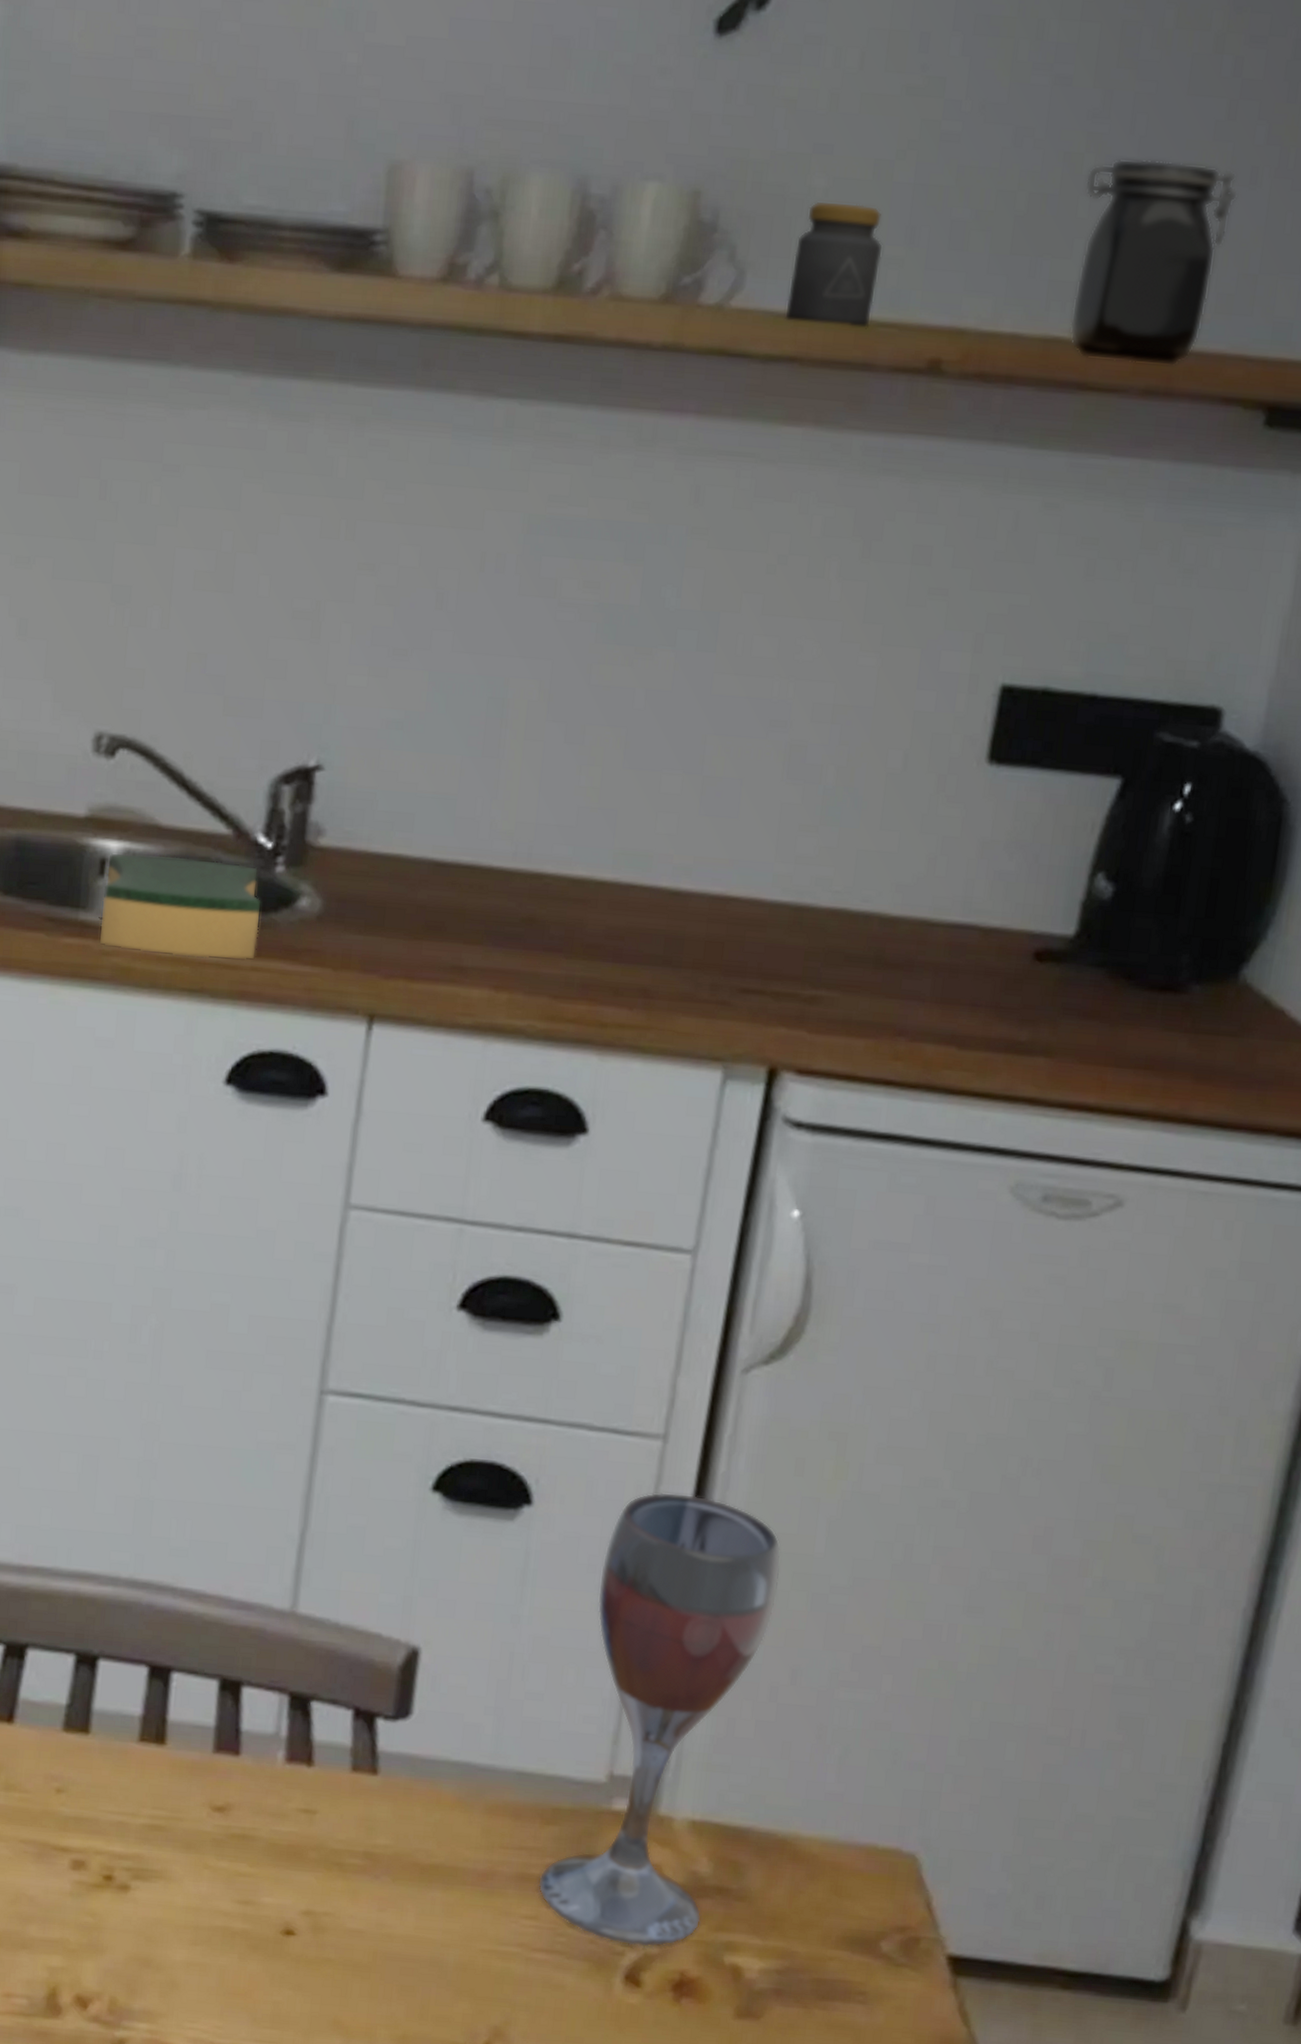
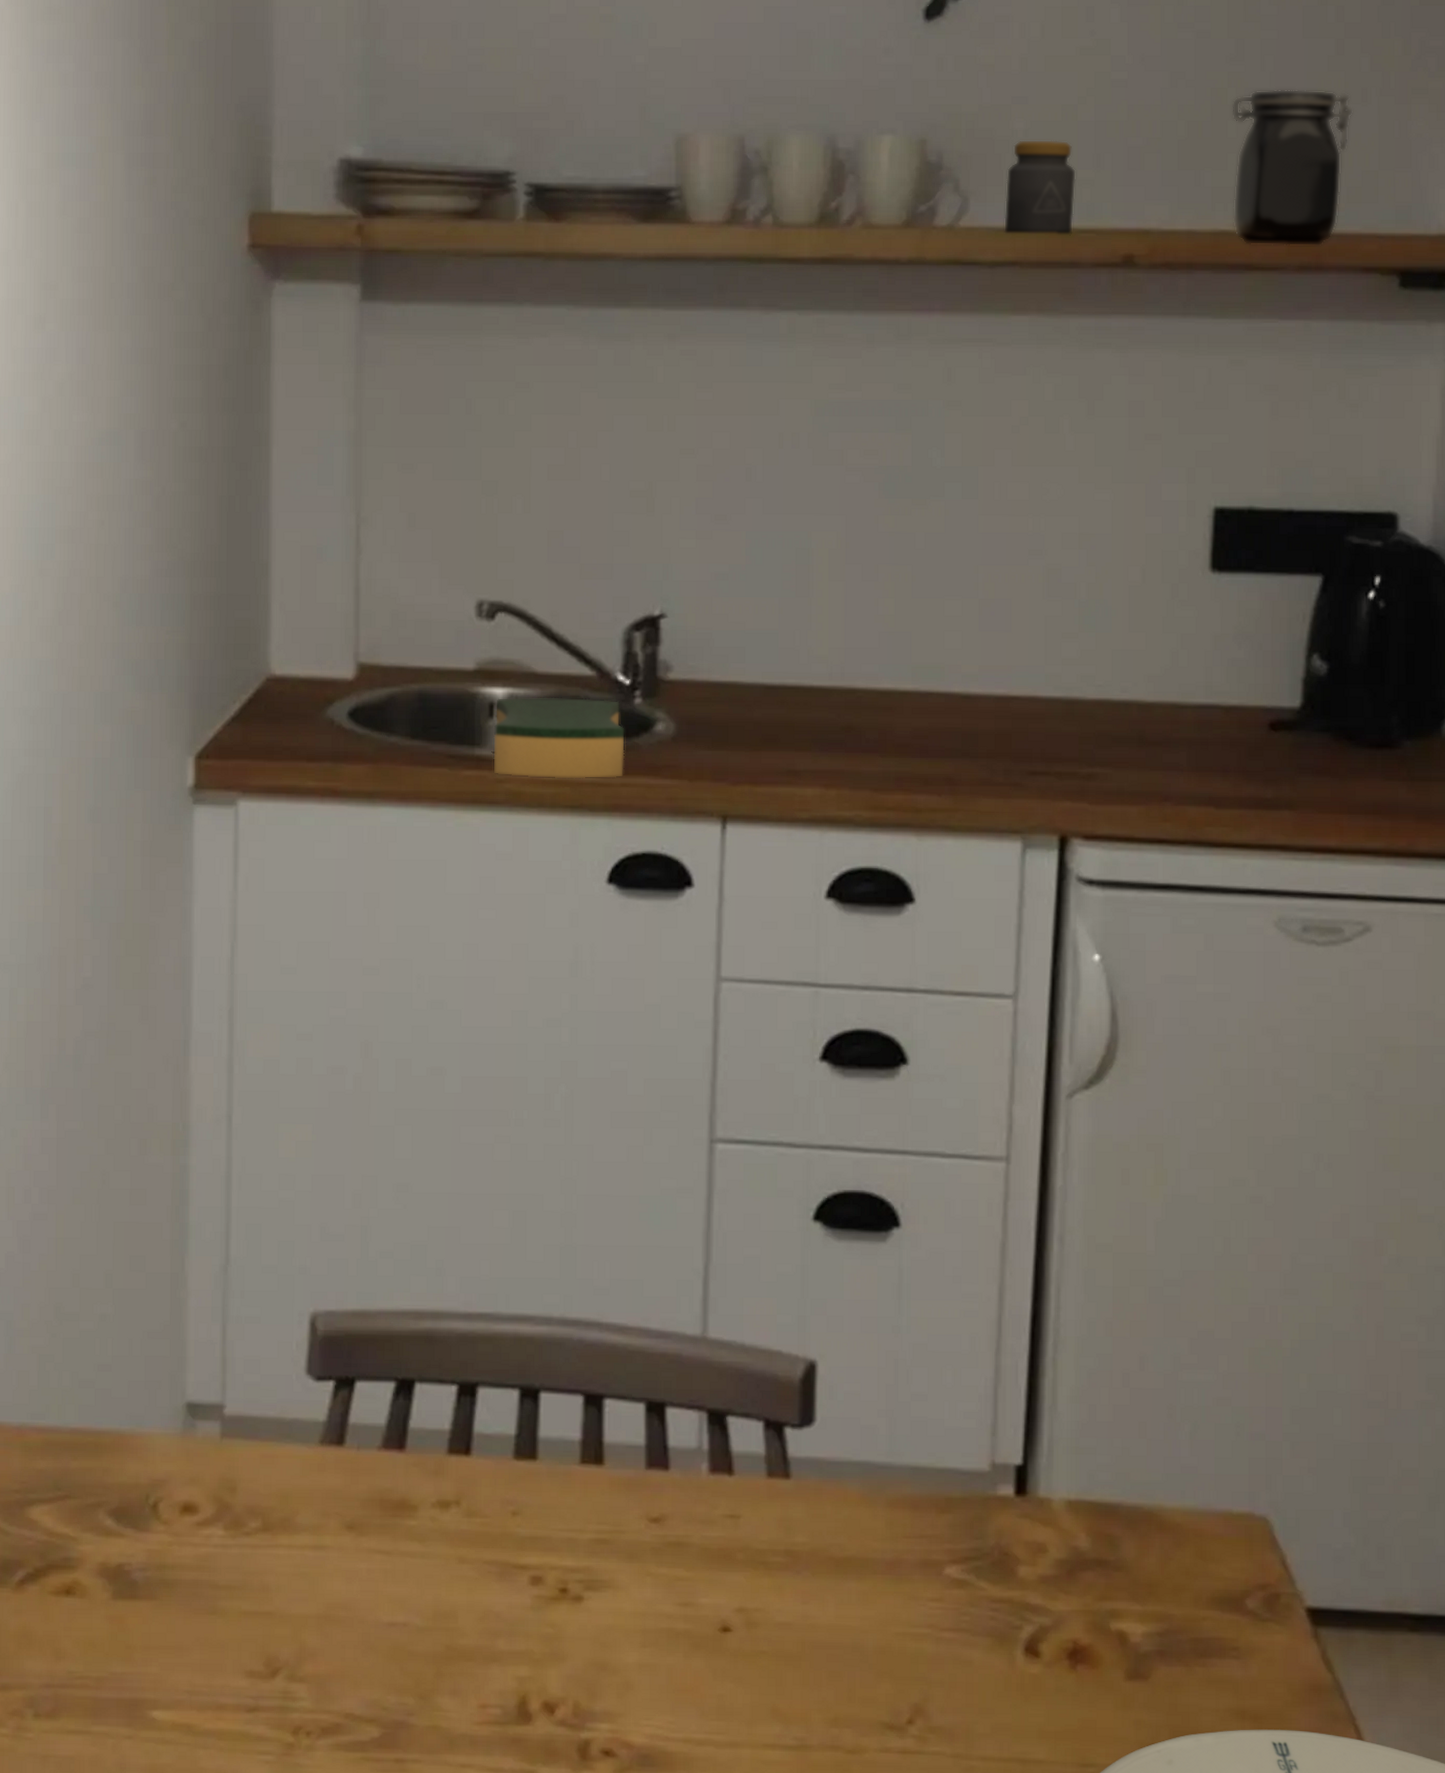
cup: present [538,1492,781,1947] -> none [940,1207,1119,1620]

